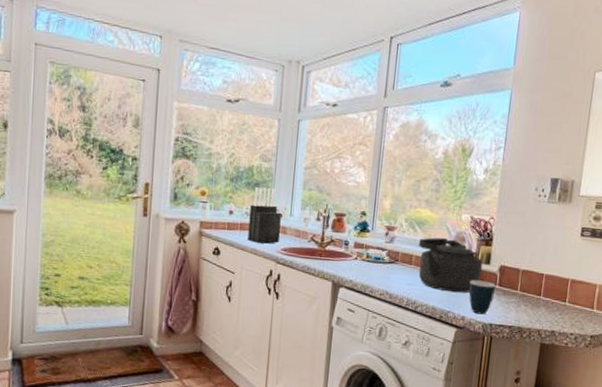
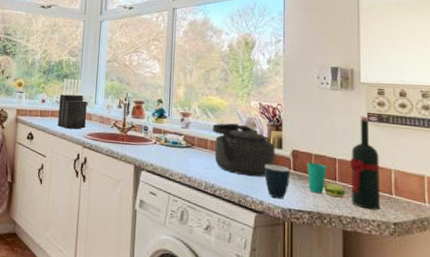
cup: none [512,277,549,313] -> present [307,162,345,198]
wine bottle: none [553,230,587,324] -> present [350,116,381,210]

